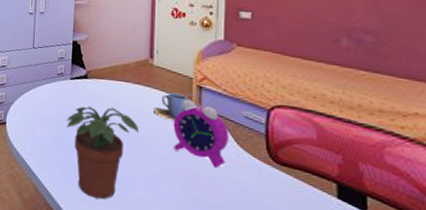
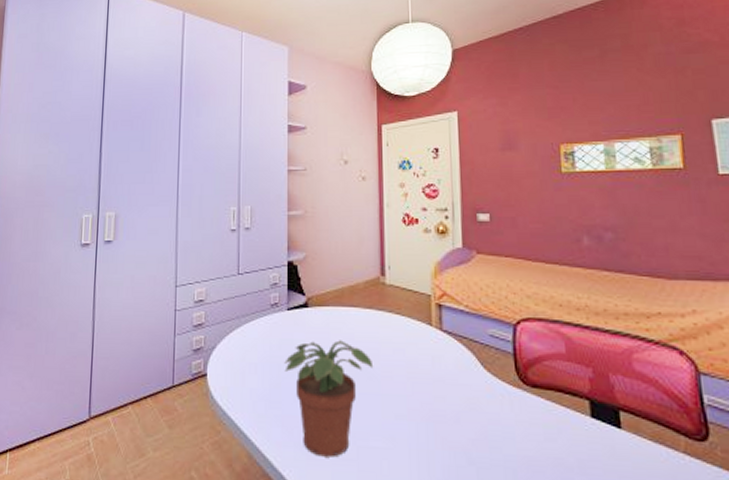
cup: present [154,93,188,121] -> none [389,315,427,349]
alarm clock: present [173,93,229,168] -> none [412,314,475,400]

